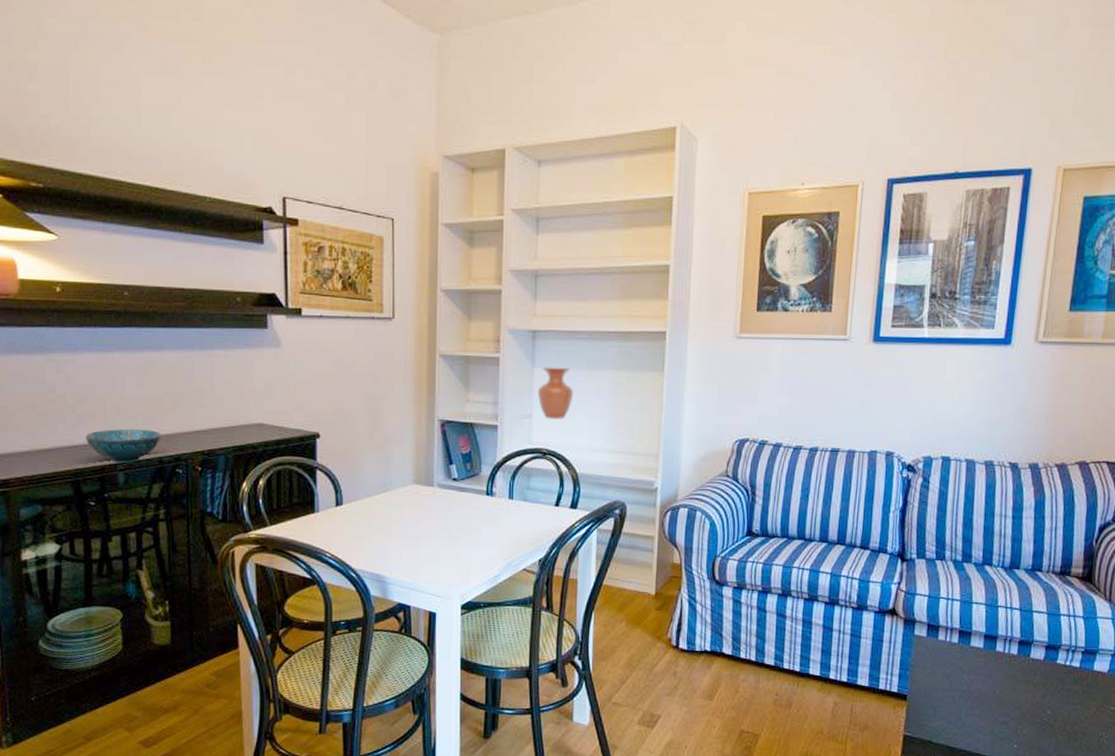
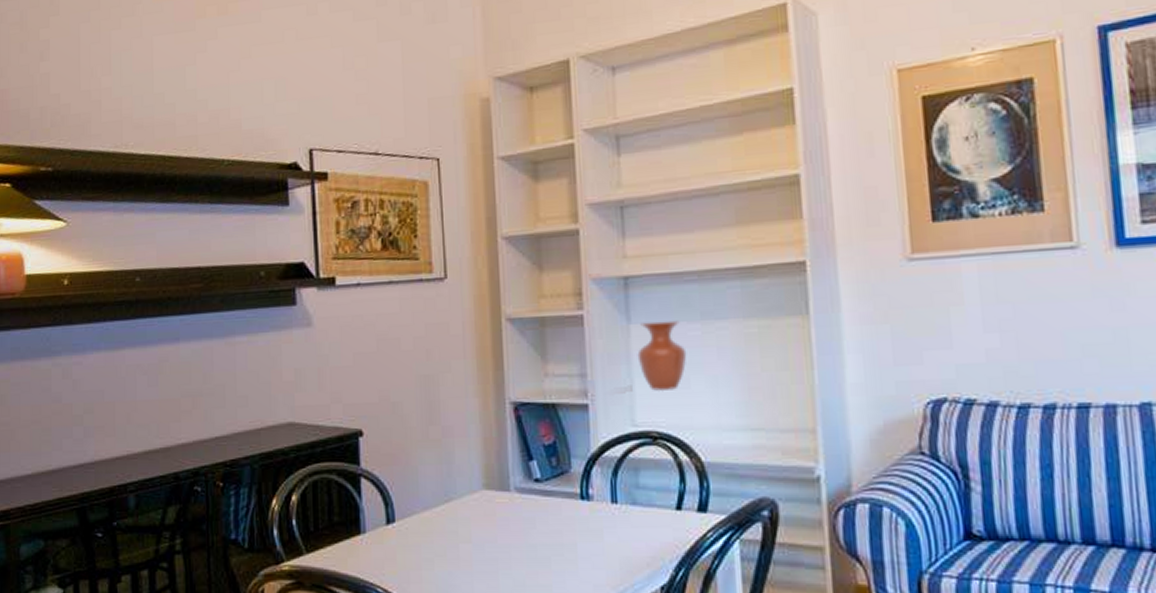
decorative bowl: present [86,428,162,464] -> none [93,439,177,484]

